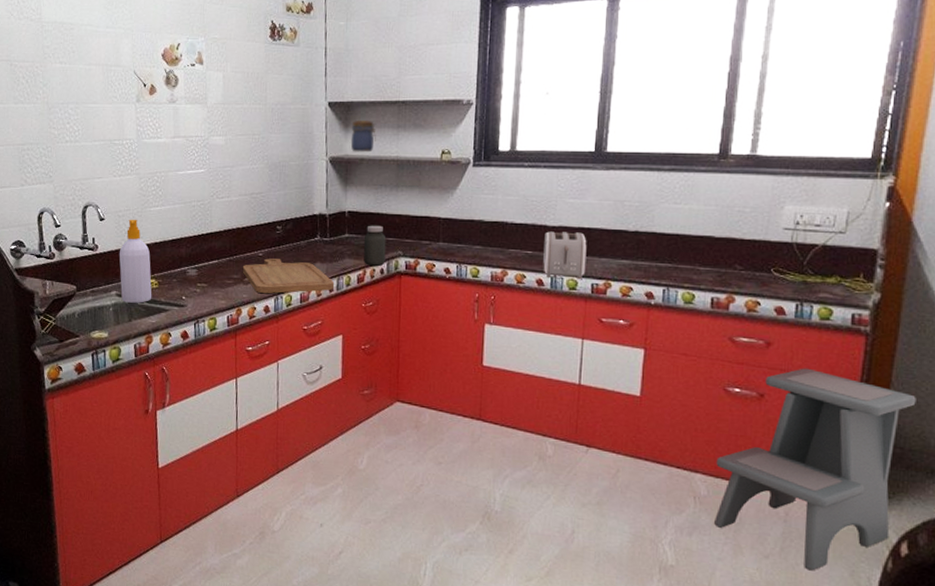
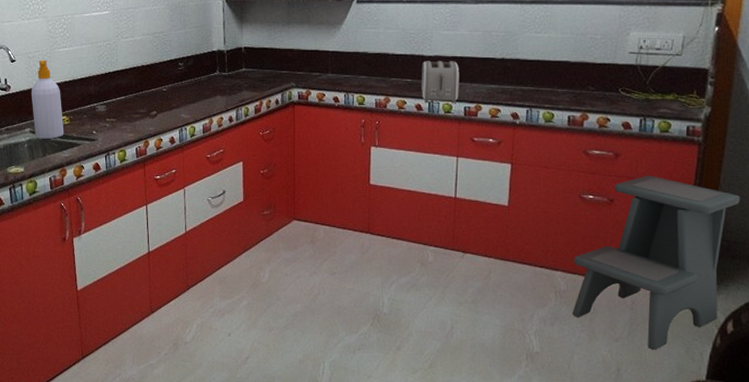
chopping board: present [242,258,335,294] -> none [148,93,234,126]
jar: present [363,225,386,266] -> none [259,59,280,97]

